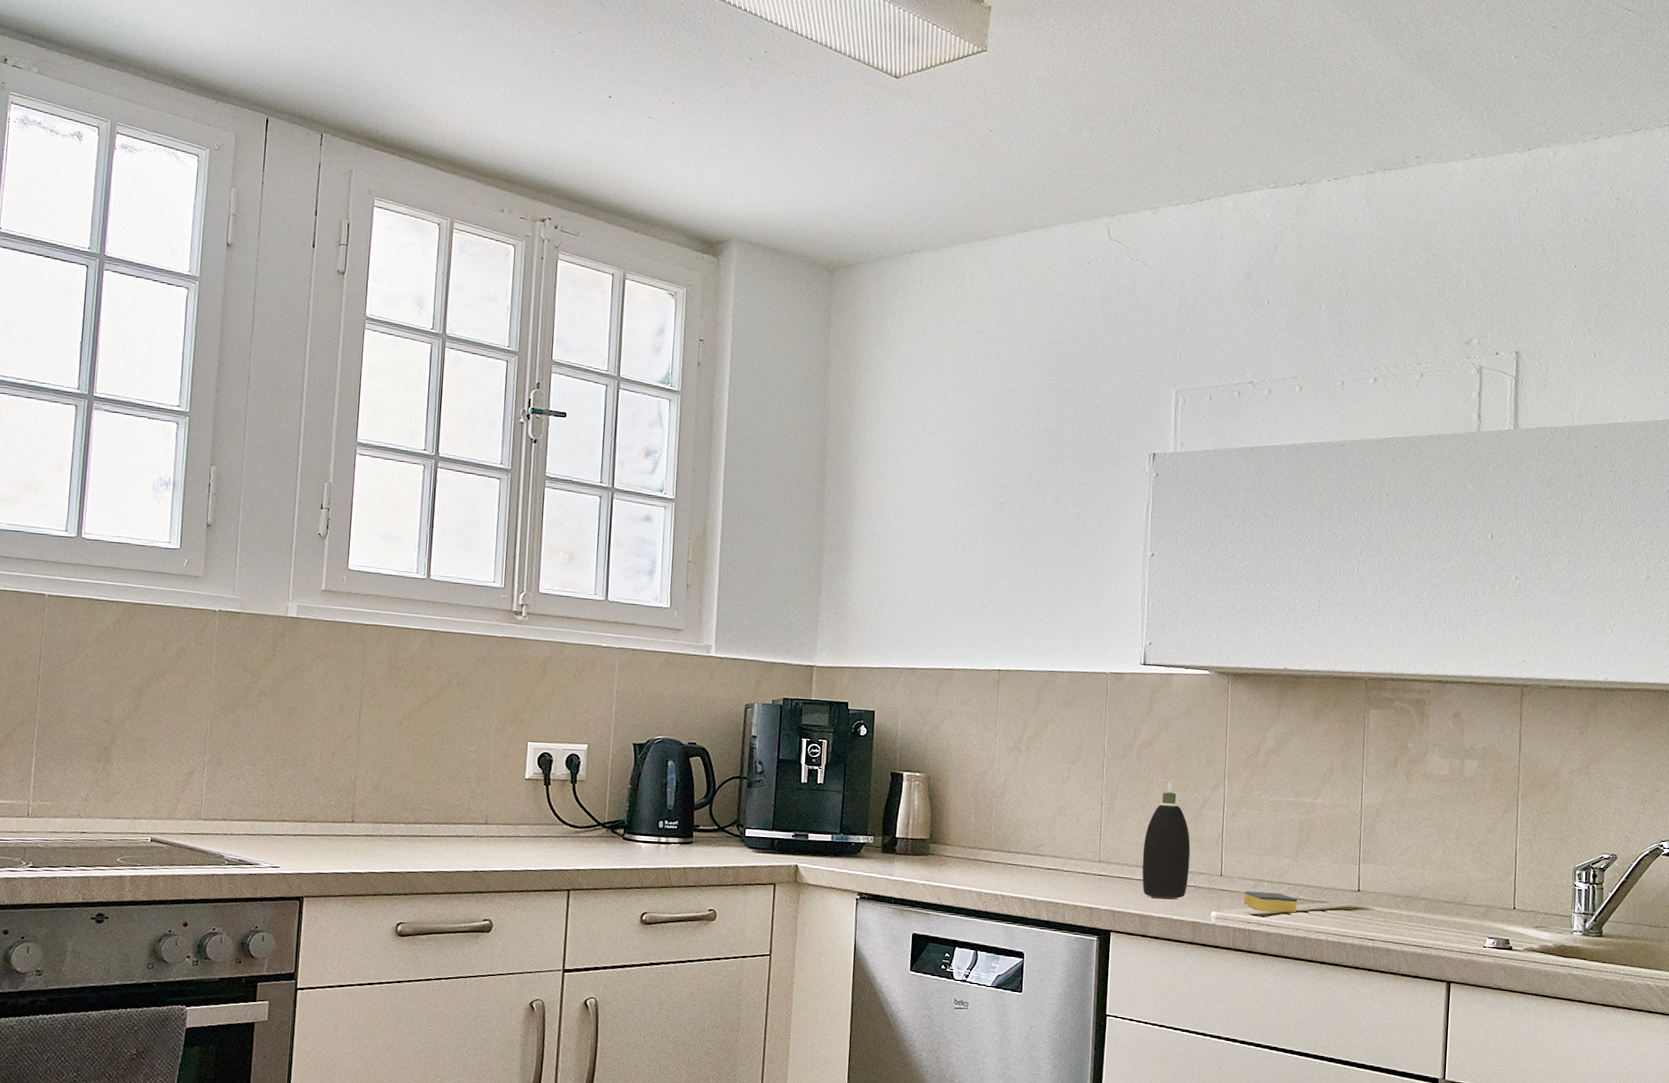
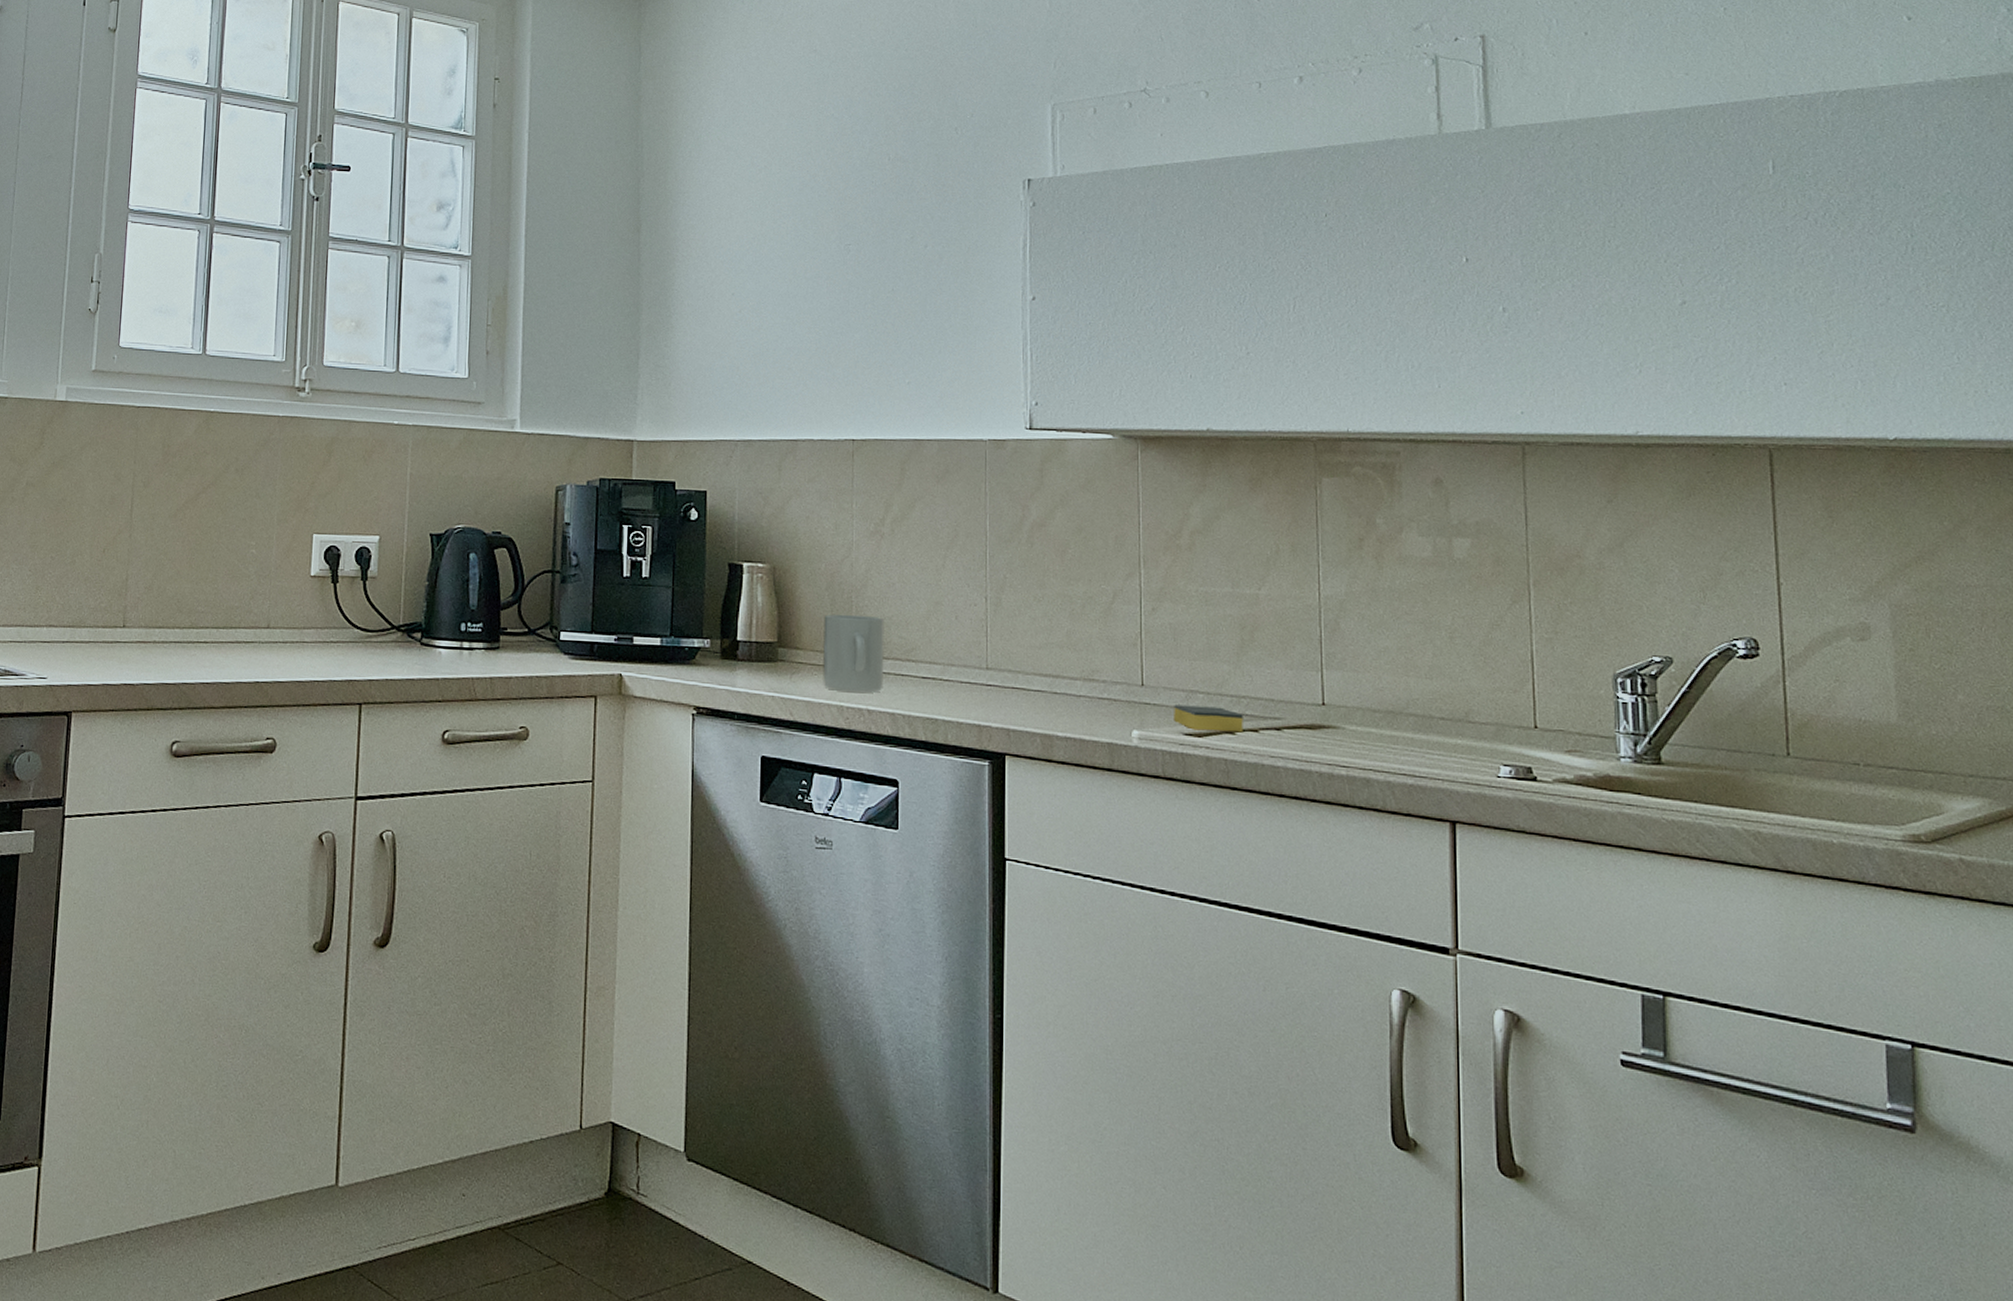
cup: none [966,816,1018,882] -> present [823,614,884,693]
soap dispenser: present [1142,779,1191,900] -> none [1040,567,1101,715]

